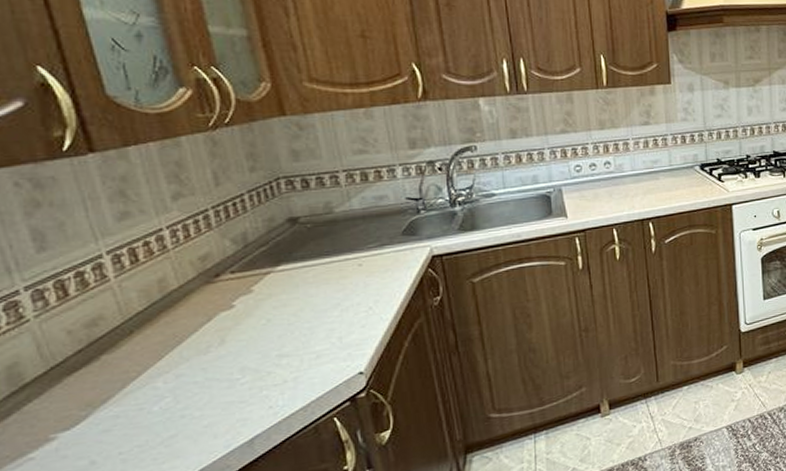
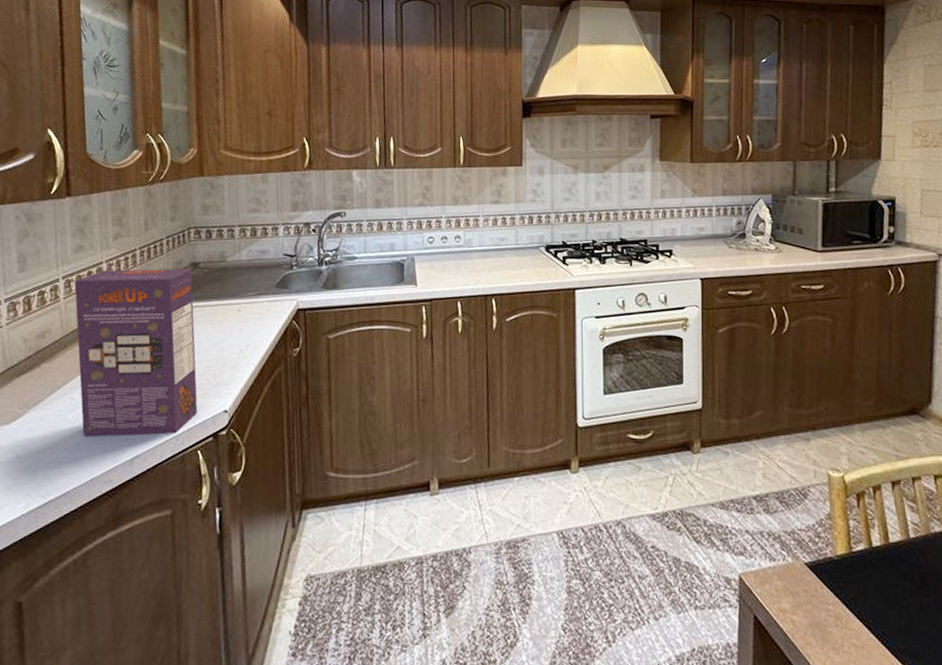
cereal box: none [126,226,326,427] -> present [74,268,198,437]

